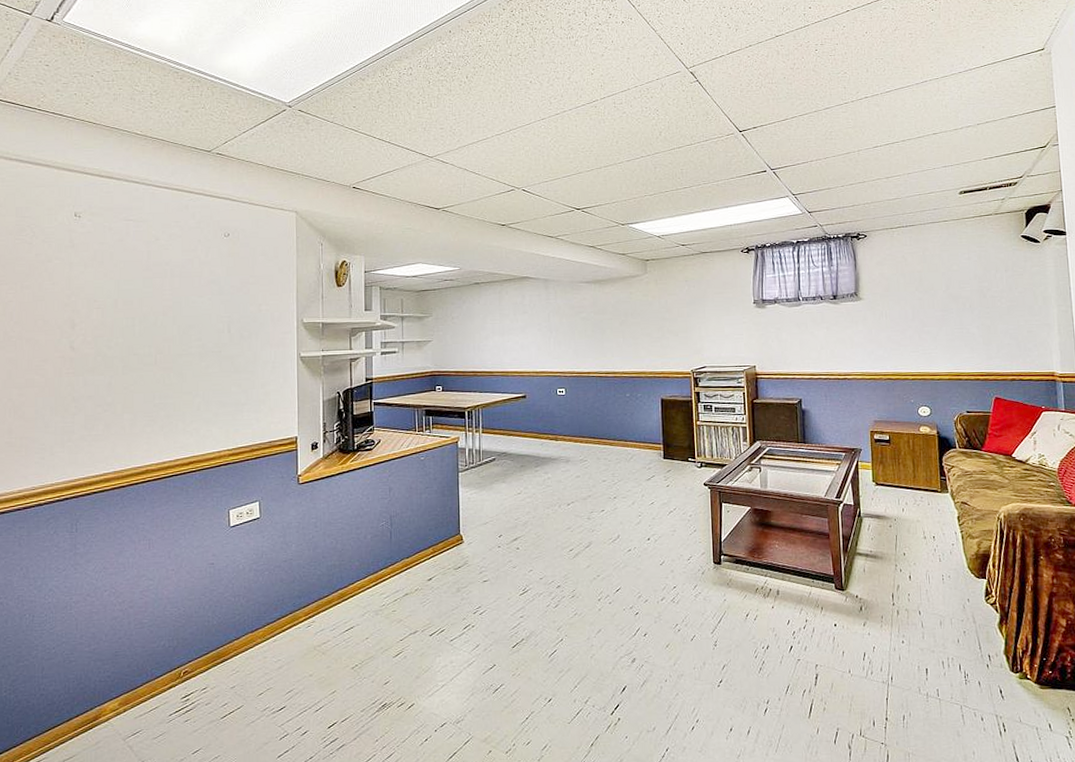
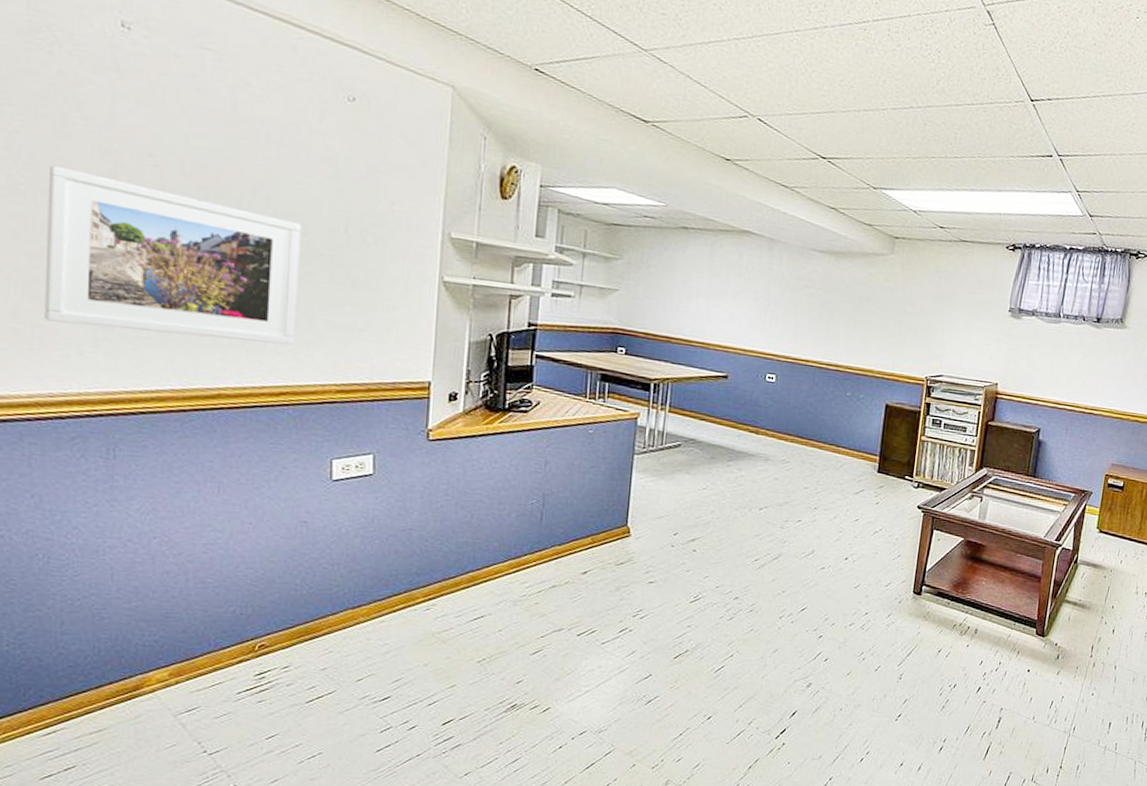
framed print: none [29,320,198,433] -> present [44,165,302,345]

